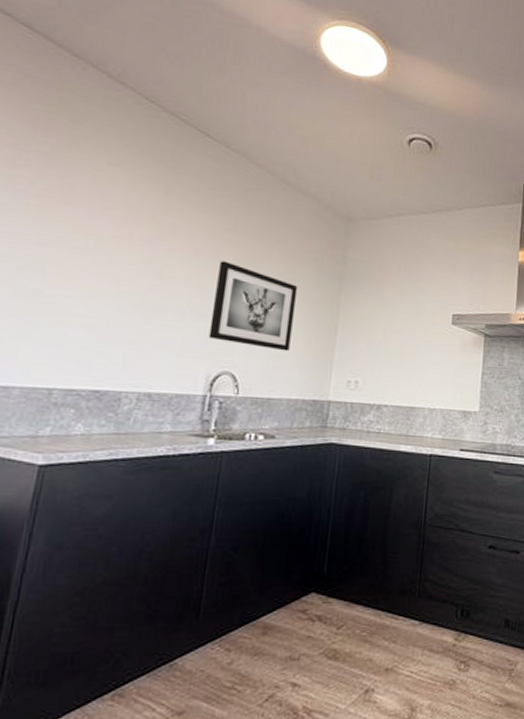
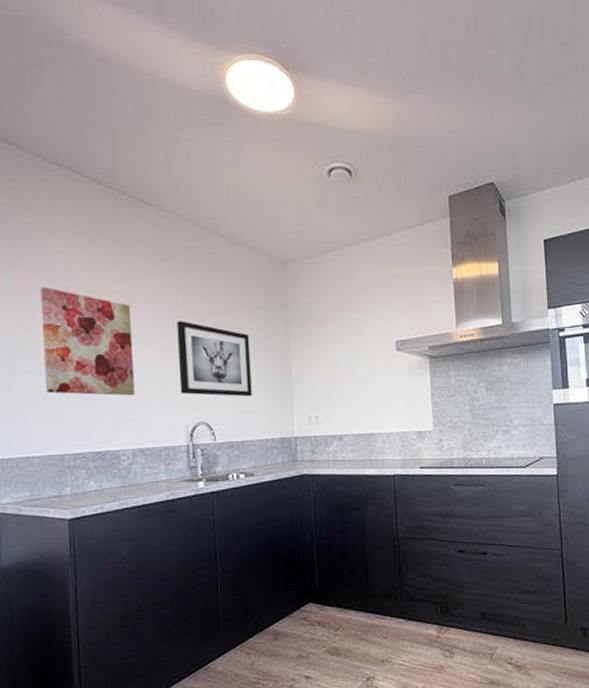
wall art: none [49,202,172,333] -> present [40,286,135,396]

